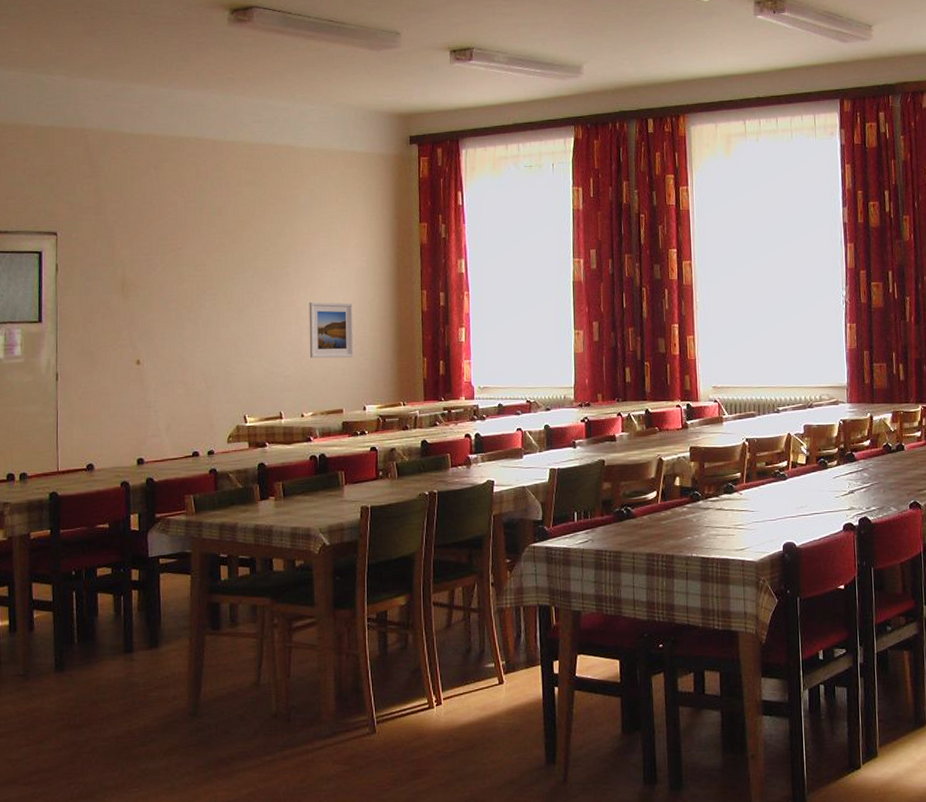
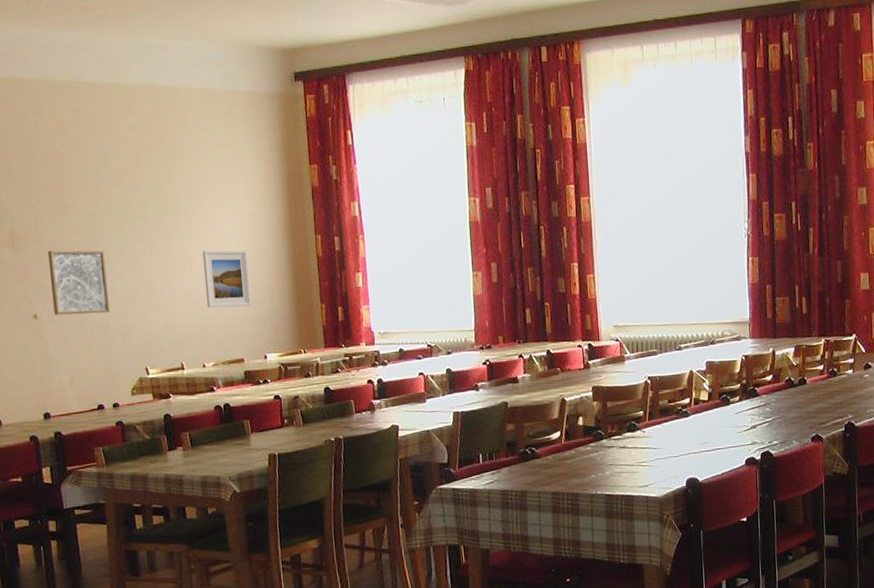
wall art: none [156,297,214,361] -> present [47,250,111,315]

